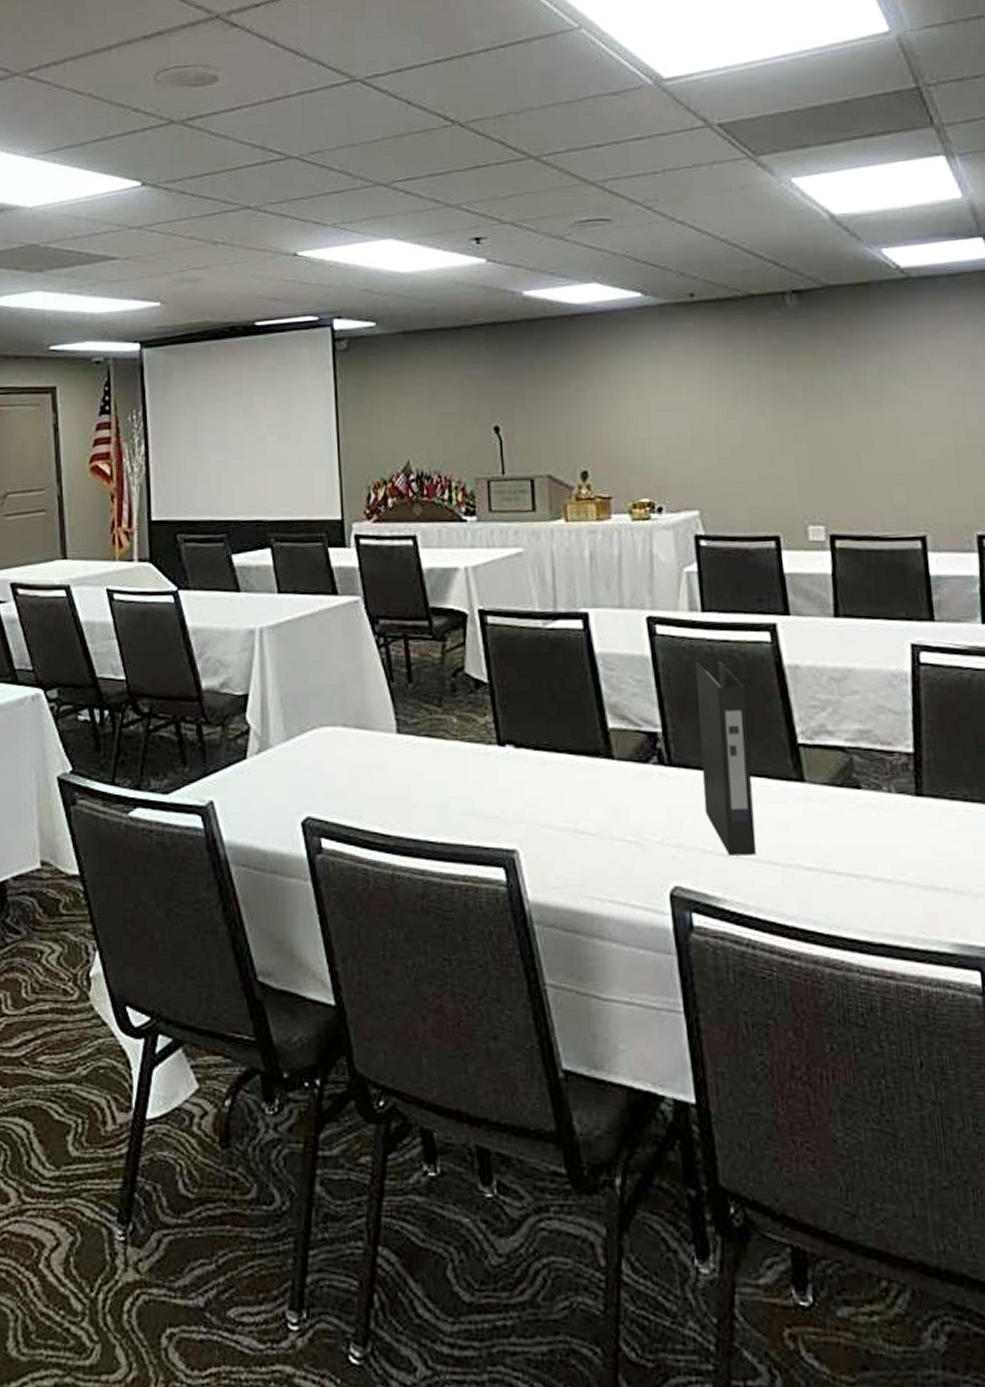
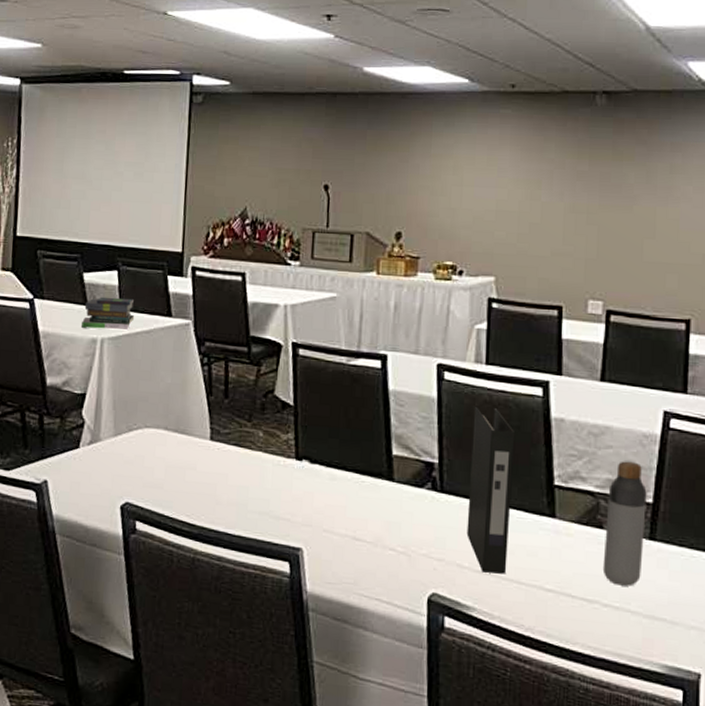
books: none [236,578,296,618] -> present [82,296,135,331]
bottle: none [860,706,913,854] -> present [602,461,647,586]

